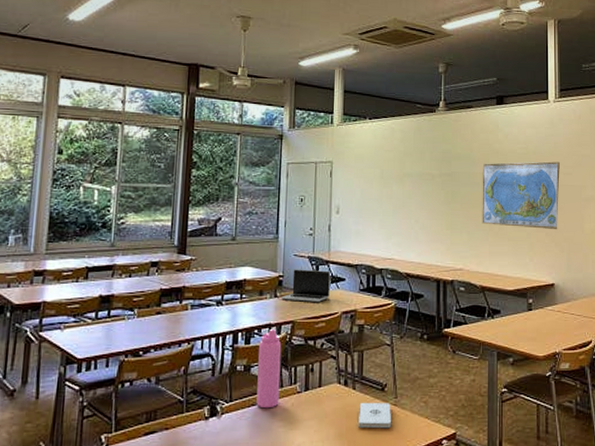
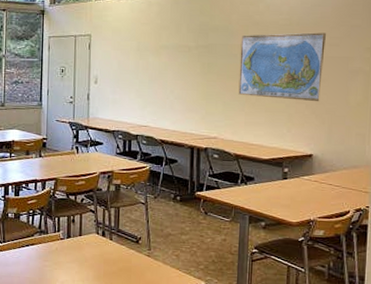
water bottle: present [256,330,282,409] -> none [26,184,46,251]
laptop: present [281,269,330,302] -> none [45,133,89,163]
notepad: present [358,402,391,429] -> none [115,251,145,276]

